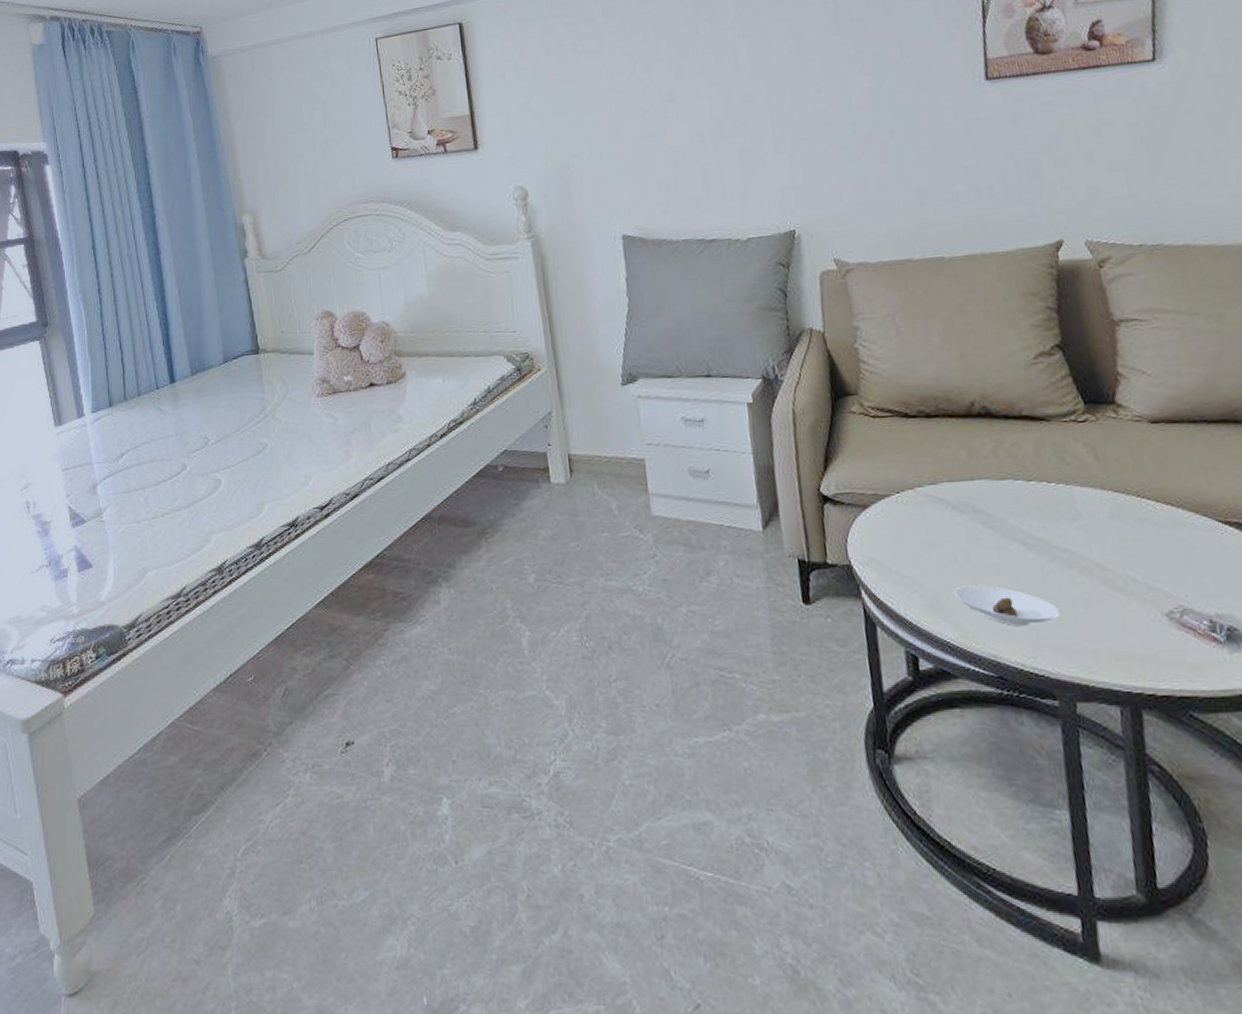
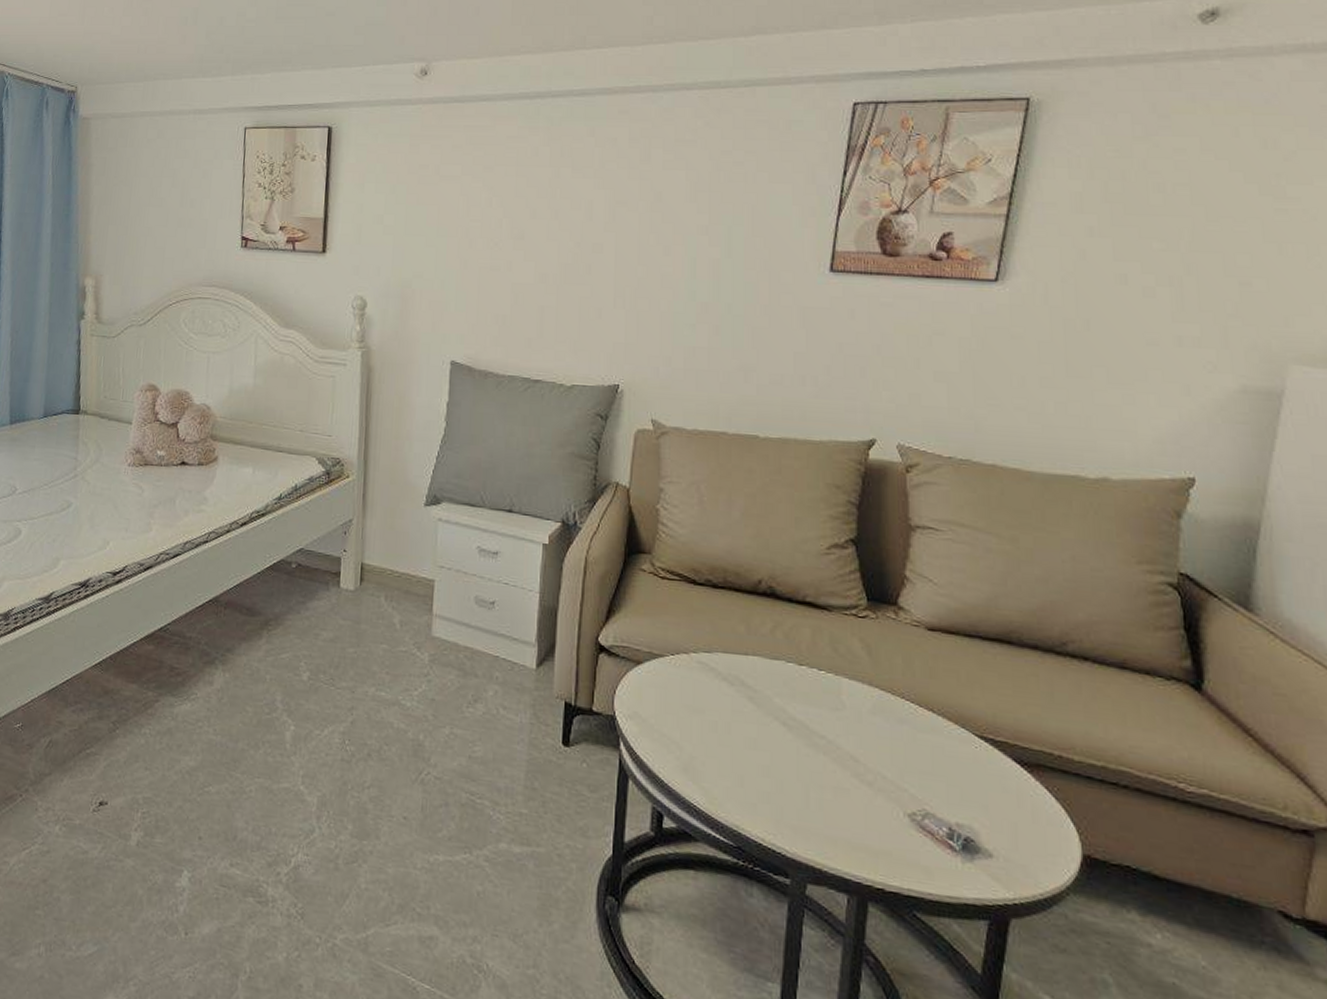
saucer: present [953,585,1060,627] -> none [708,754,807,803]

